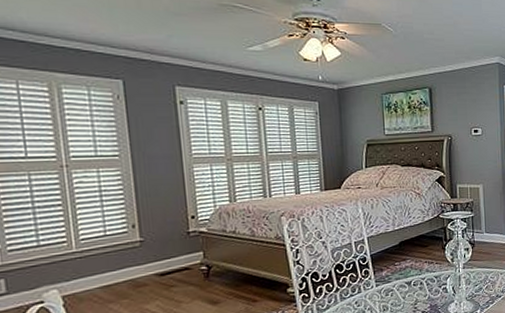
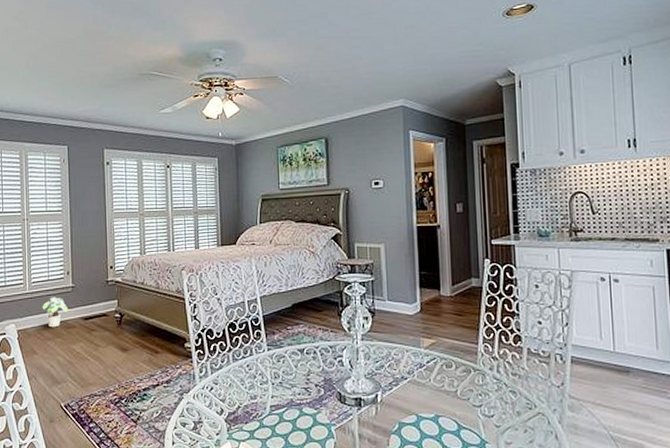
potted plant: none [97,253,137,289] -> present [42,297,69,328]

